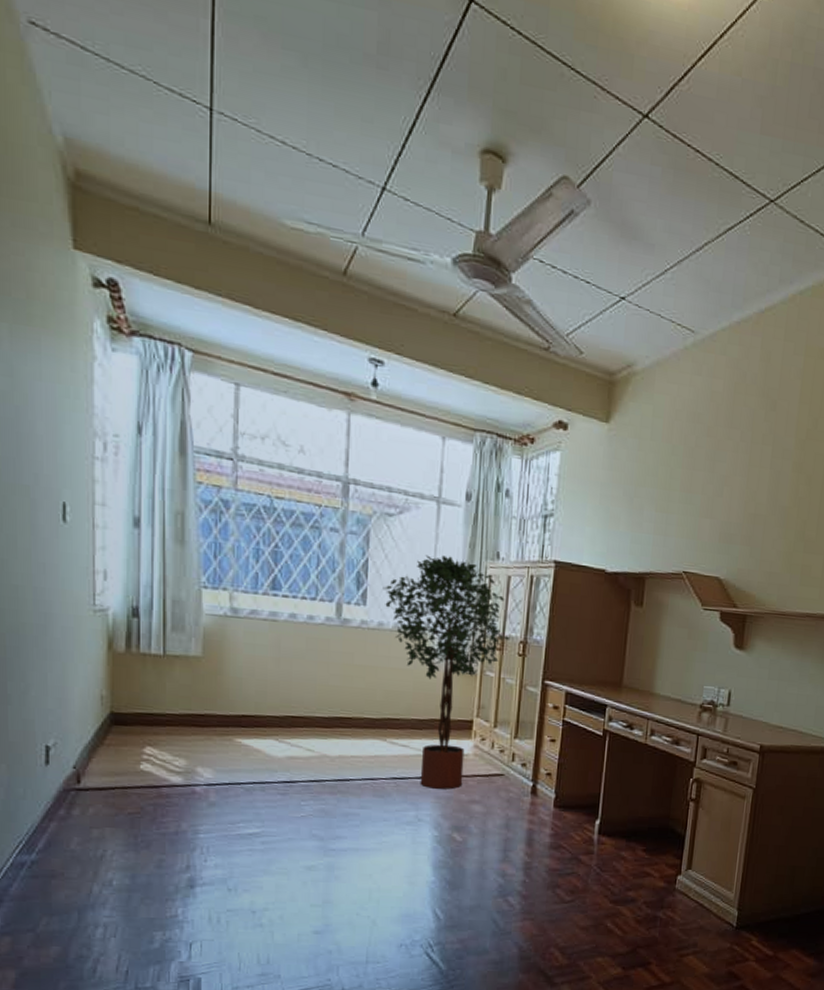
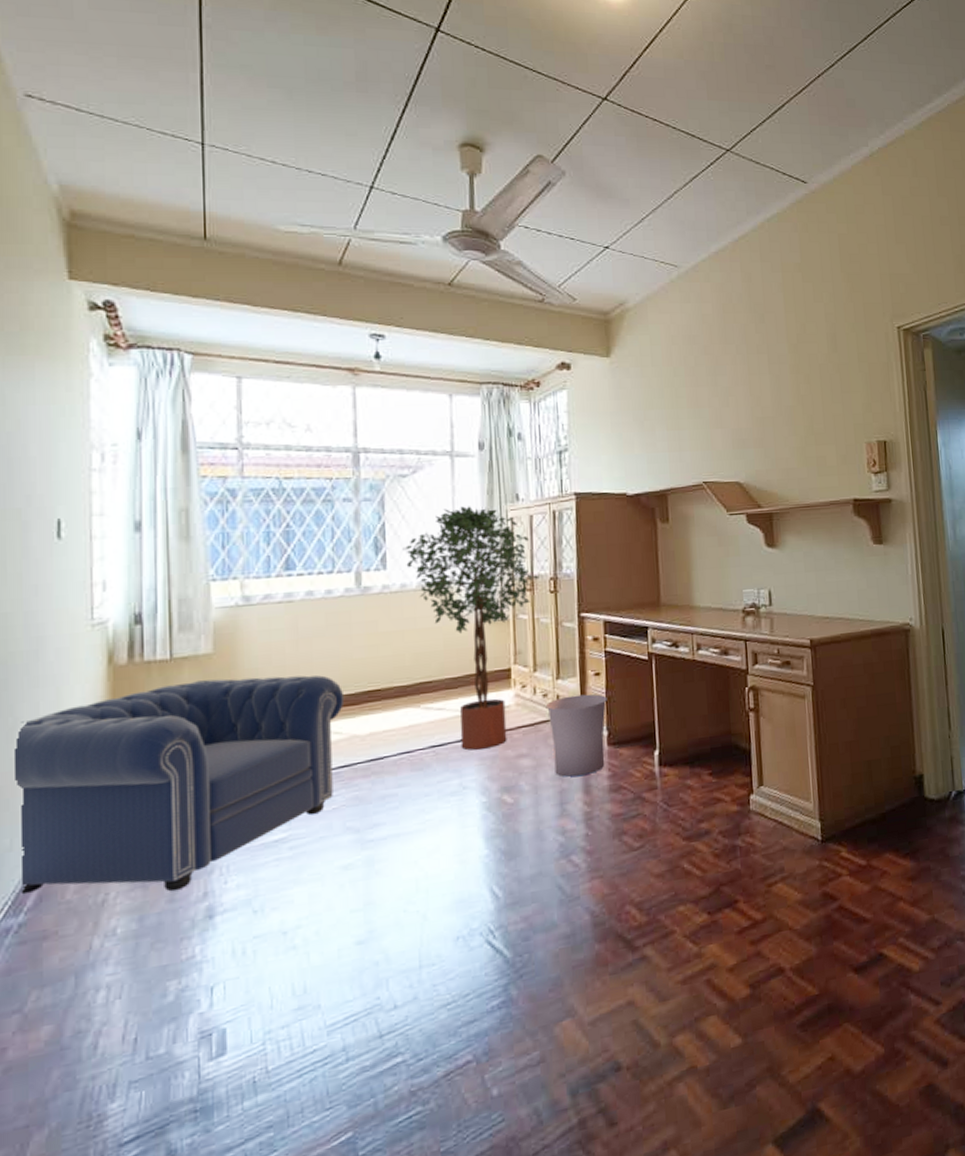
armchair: none [27,679,319,860] -> present [15,675,345,895]
waste bin: none [501,755,559,830] -> present [545,694,607,777]

